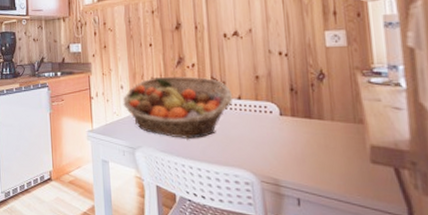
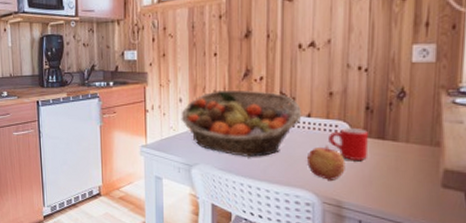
apple: none [242,125,279,159] -> present [307,145,346,180]
mug: none [259,107,297,139] -> present [328,127,368,160]

